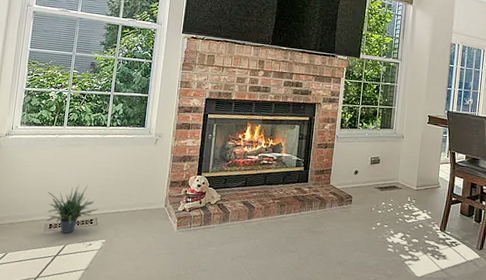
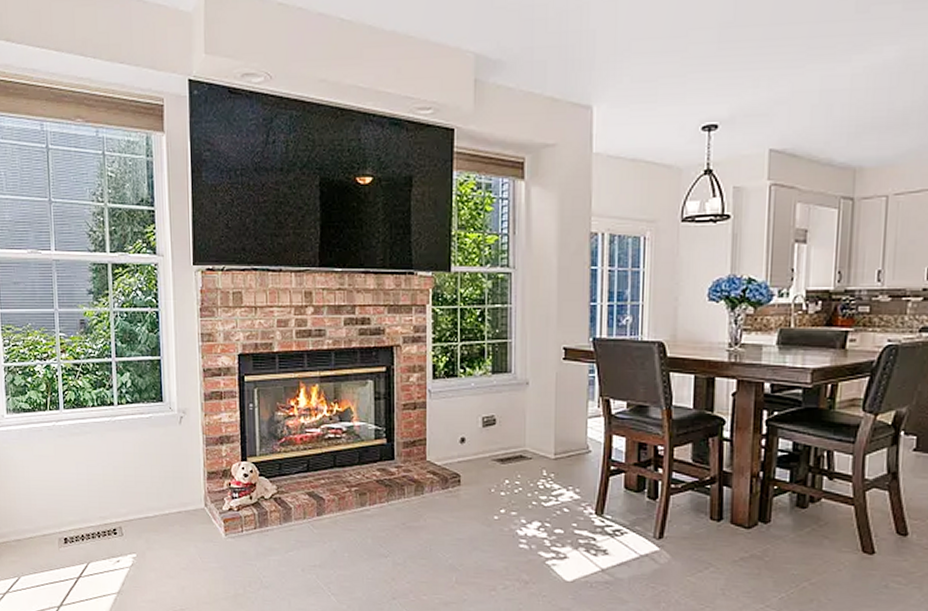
potted plant: present [47,185,99,234] -> none [54,485,122,550]

